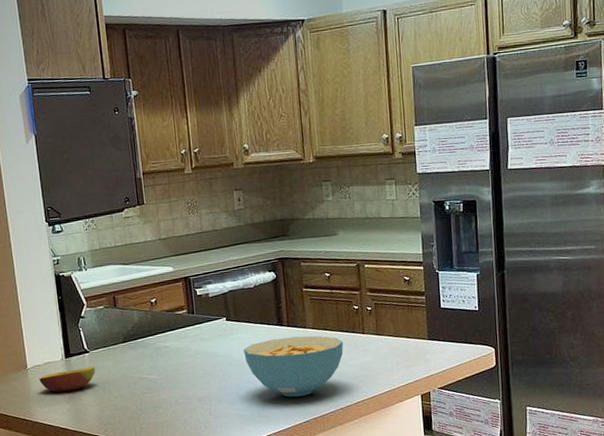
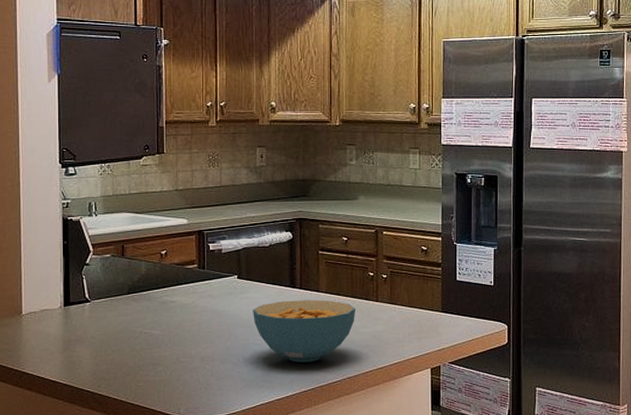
fruit: present [39,366,95,392] -> none [33,317,94,342]

